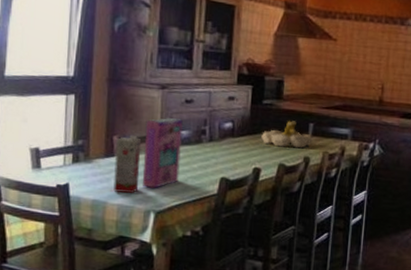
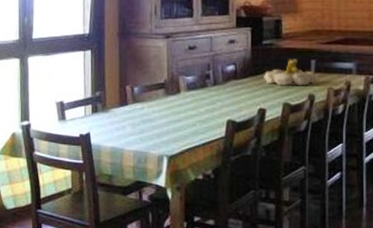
milk carton: present [113,136,142,194] -> none [129,84,152,140]
cereal box: present [142,118,183,188] -> none [154,65,188,134]

